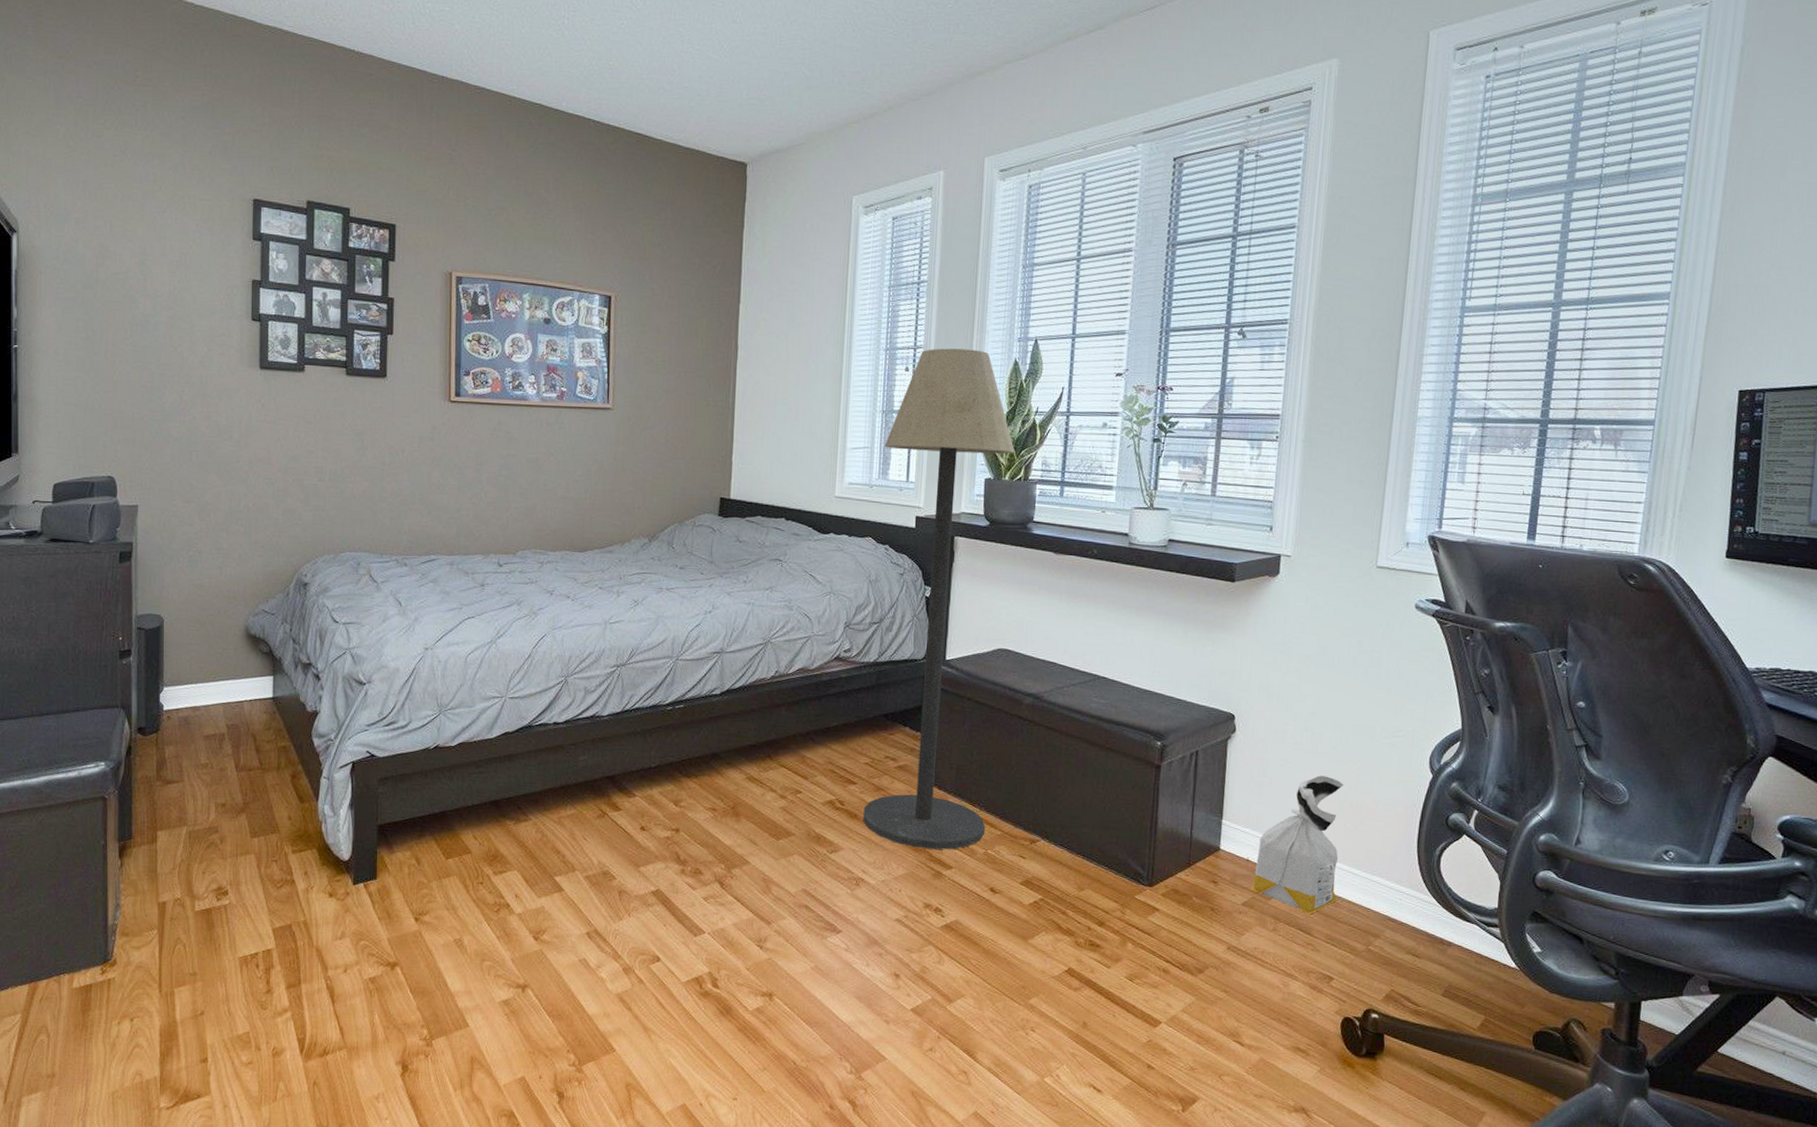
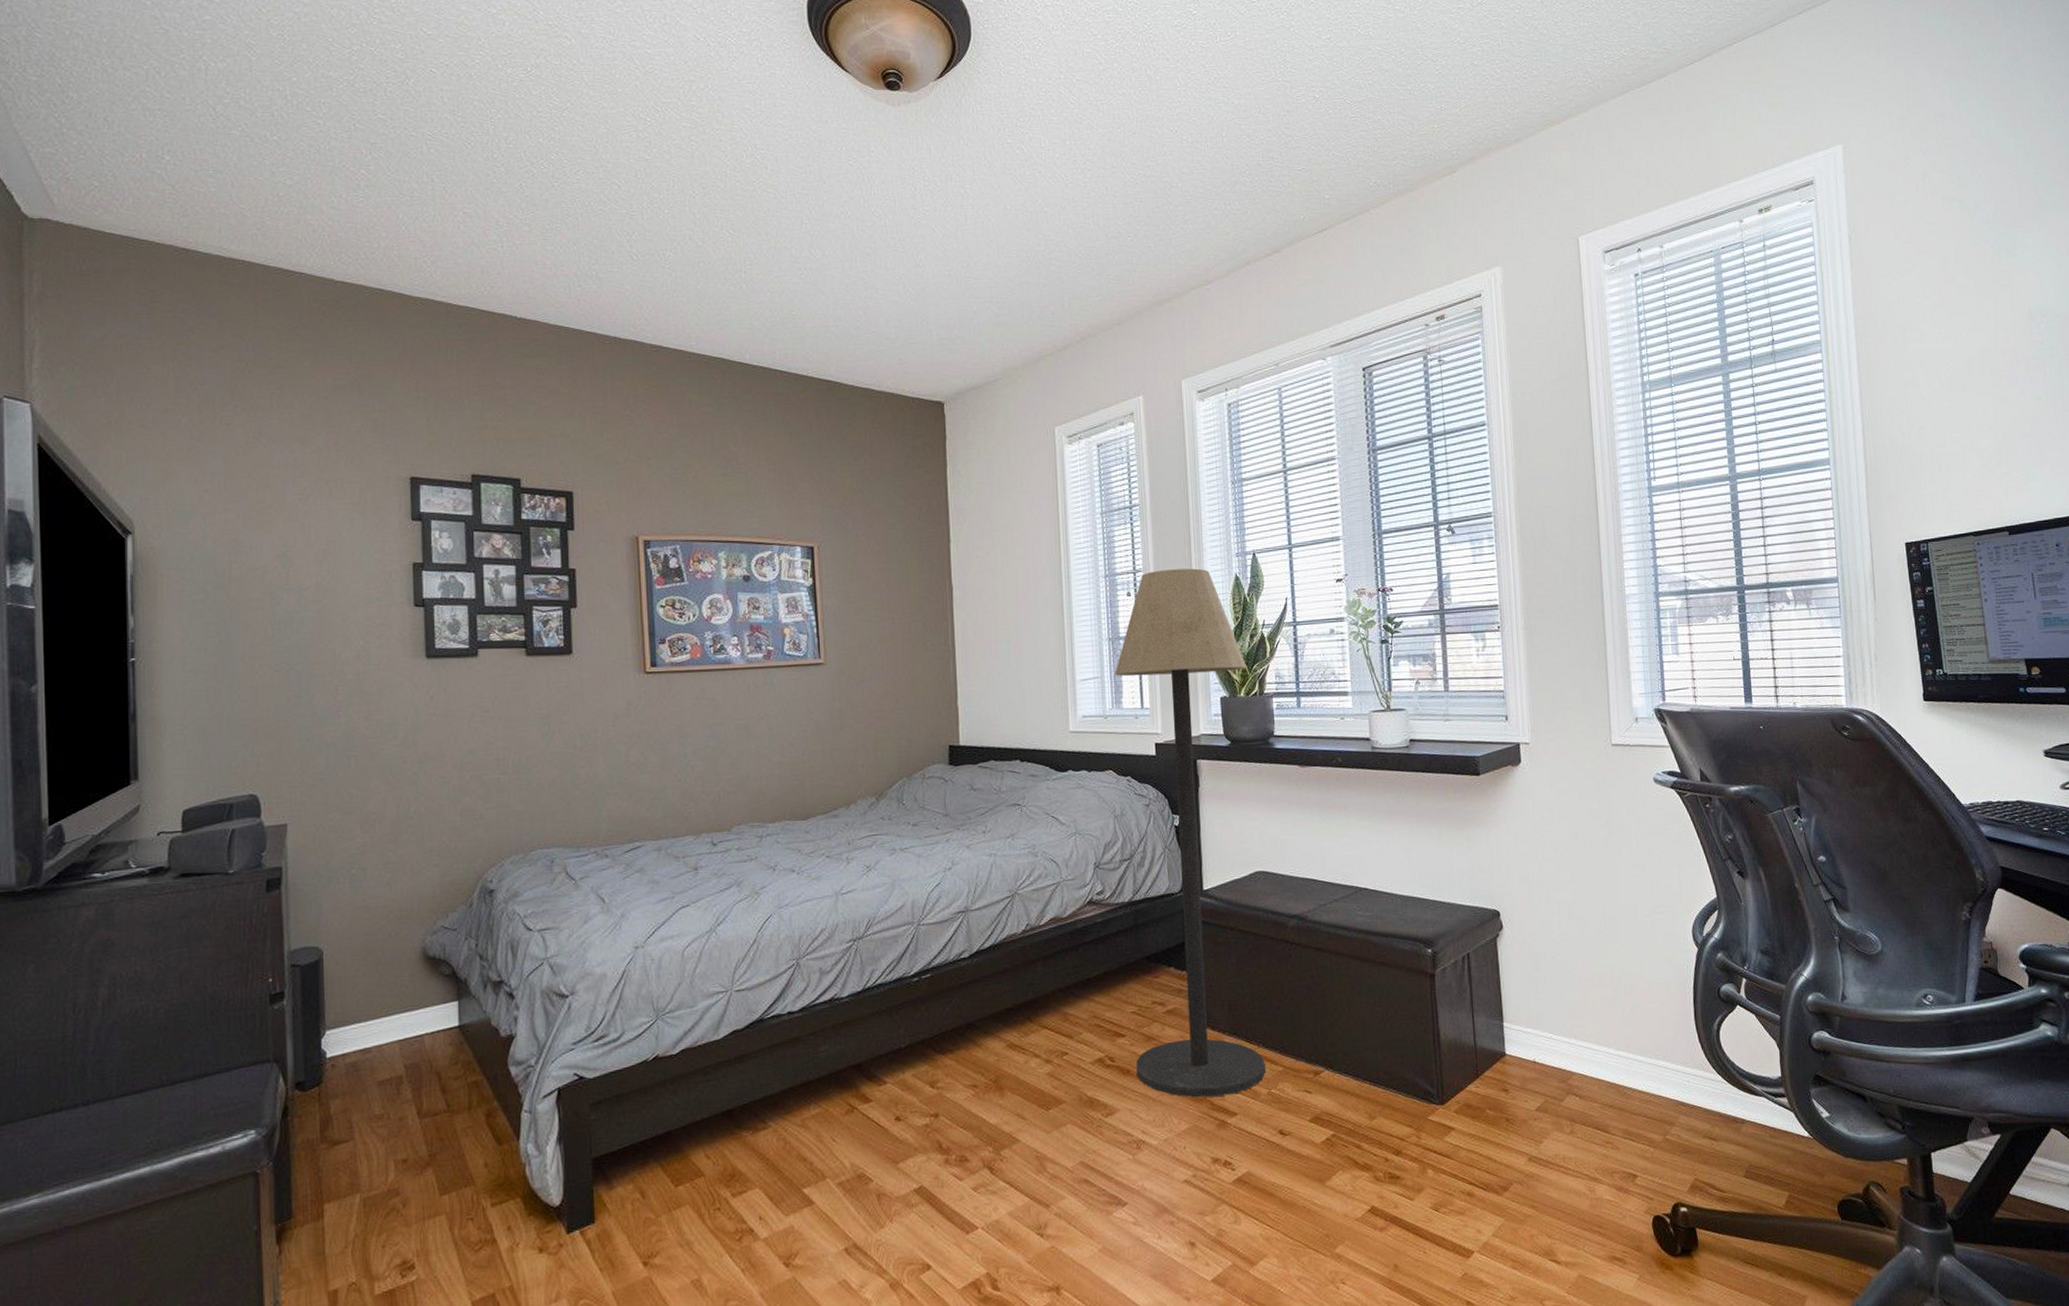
bag: present [1251,775,1344,915] -> none [1543,963,1629,1111]

